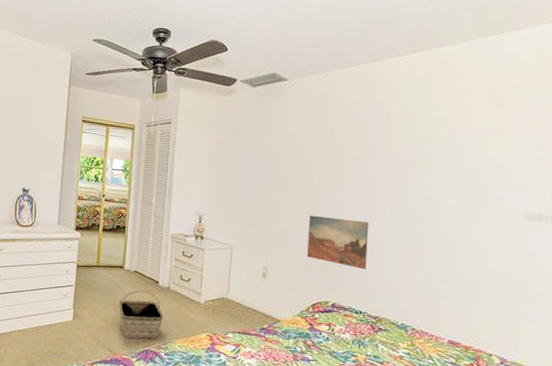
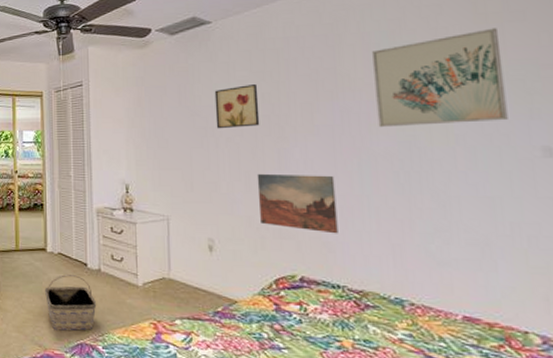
wall art: none [281,137,319,175] -> present [214,83,260,129]
wall art: none [408,113,507,189] -> present [372,28,508,128]

